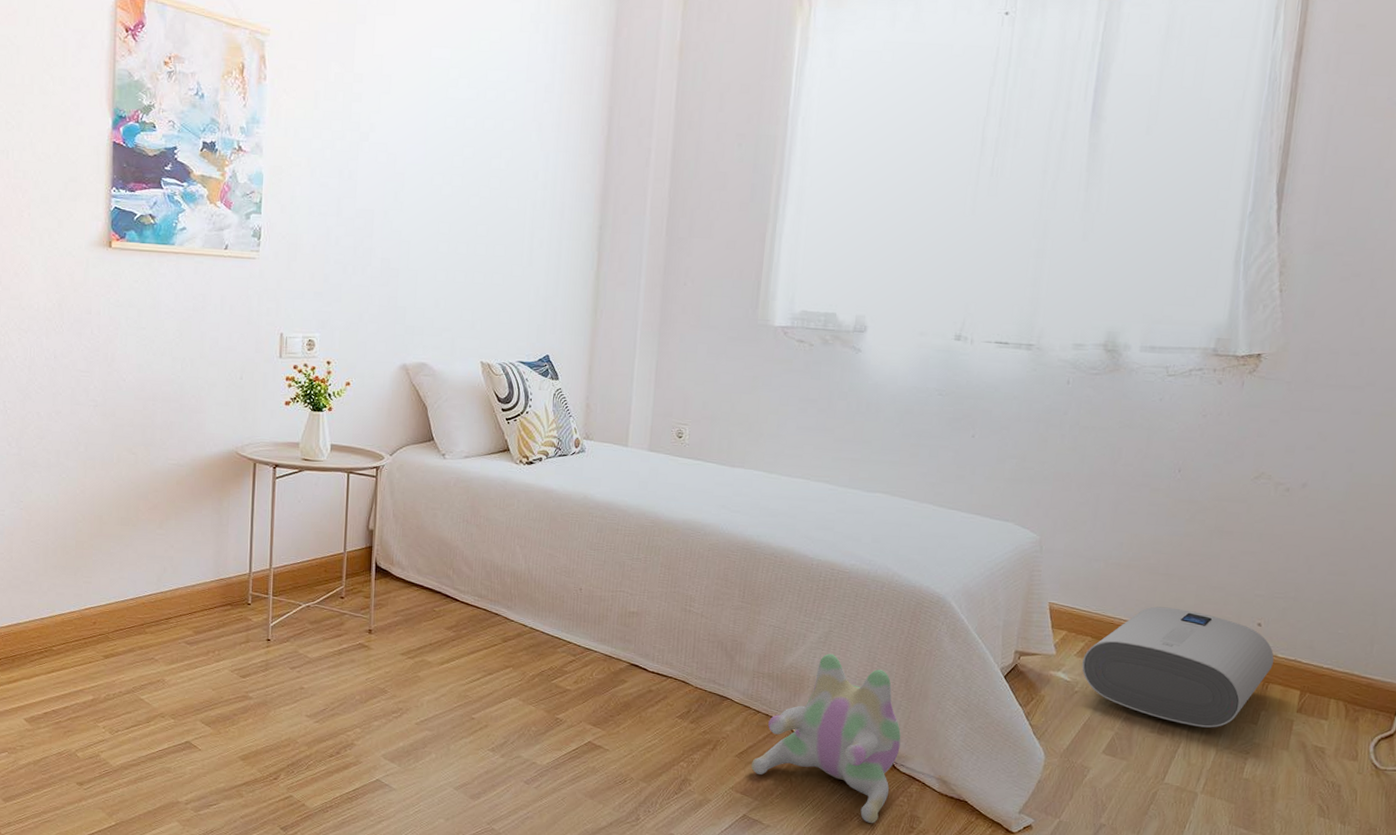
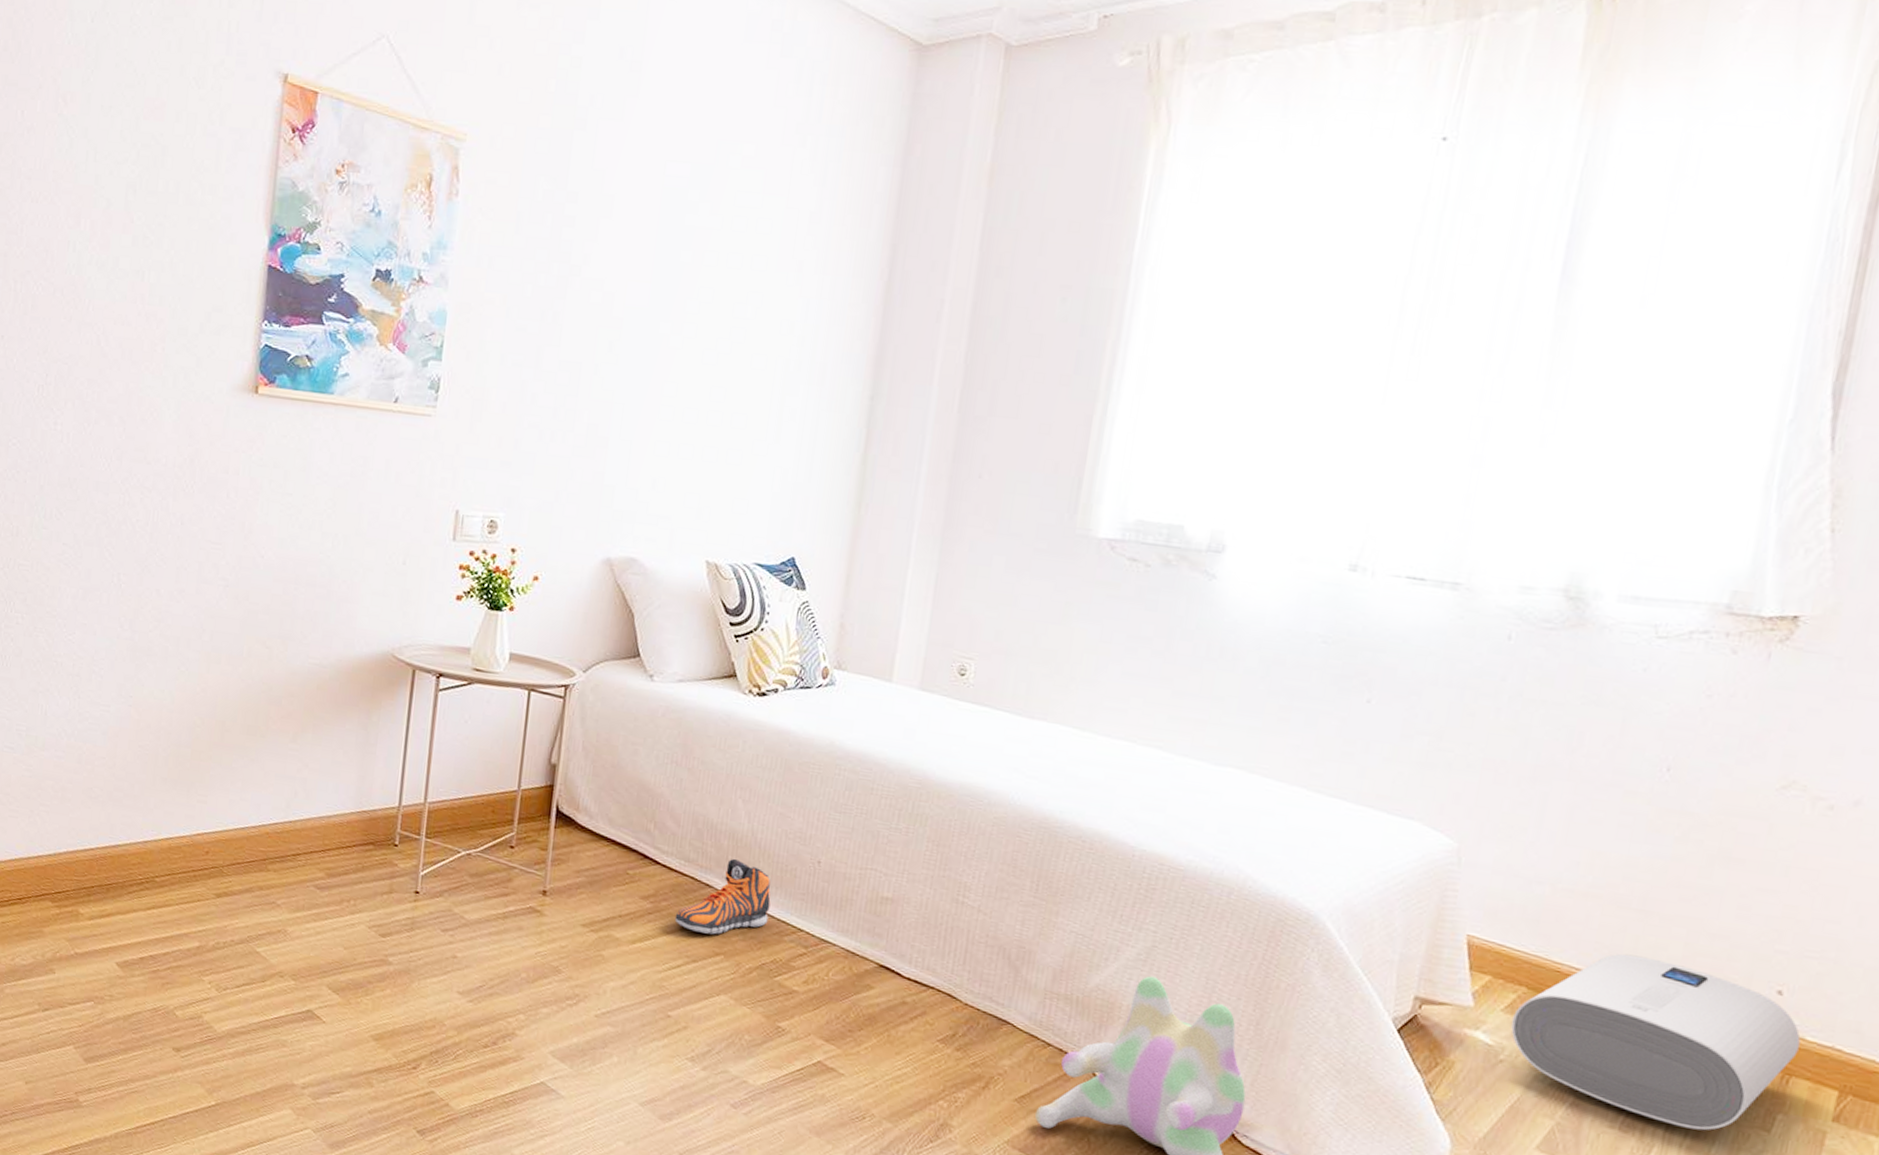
sneaker: none [473,592,546,652] -> present [674,858,771,935]

